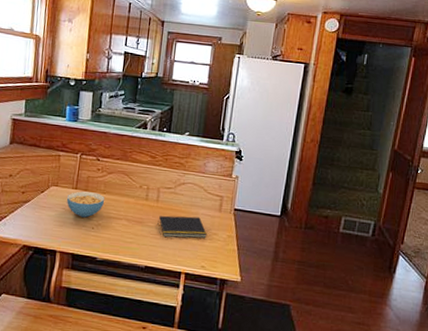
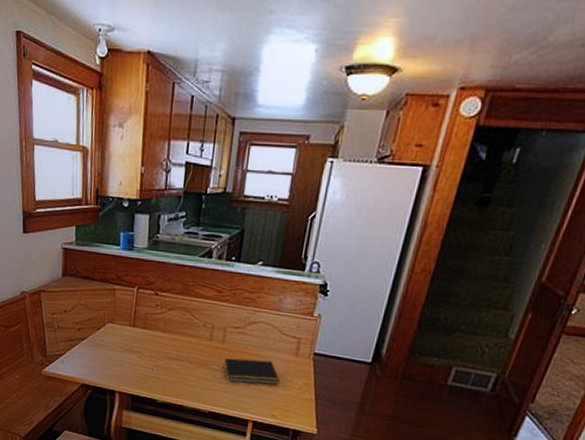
cereal bowl: present [66,191,105,218] -> none [123,329,165,358]

